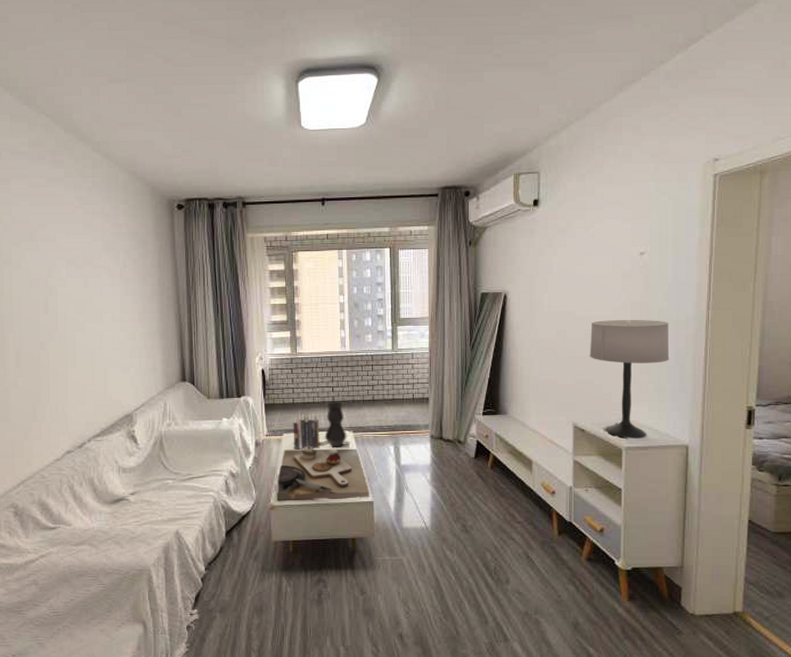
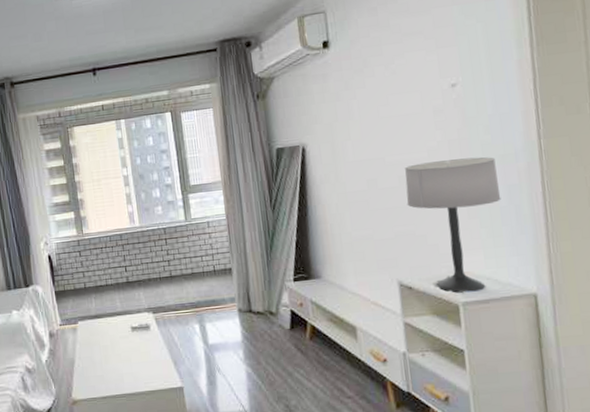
decorative tray: present [276,446,370,501] -> none [76,330,179,395]
books: present [293,413,320,450] -> none [86,296,119,338]
vase: present [324,401,347,447] -> none [119,281,147,332]

